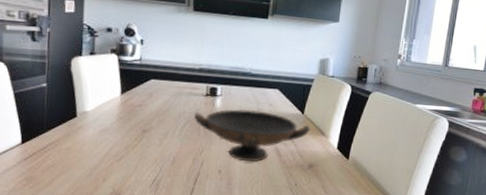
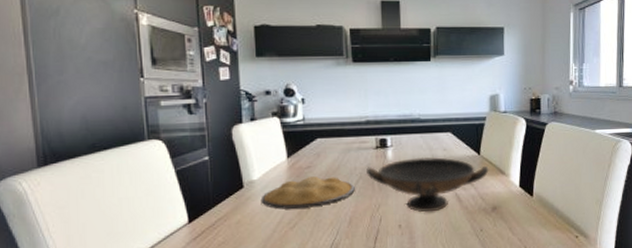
plate: none [91,114,182,144] -> present [260,176,355,209]

